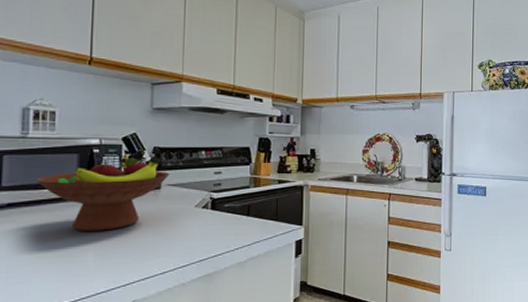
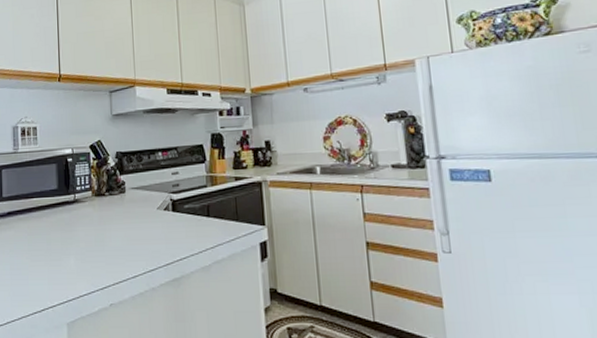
fruit bowl: present [35,156,170,231] -> none [26,161,132,236]

